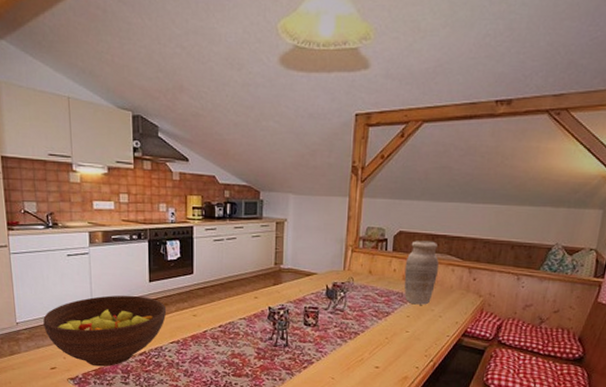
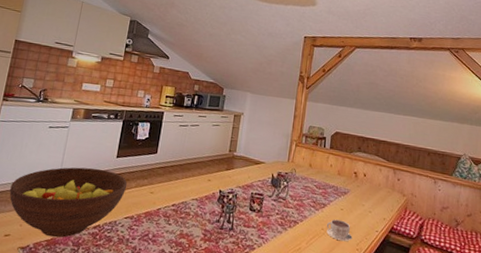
coffee cup: none [390,327,420,349] -> present [326,219,353,242]
vase: present [404,241,439,305] -> none [339,141,368,200]

